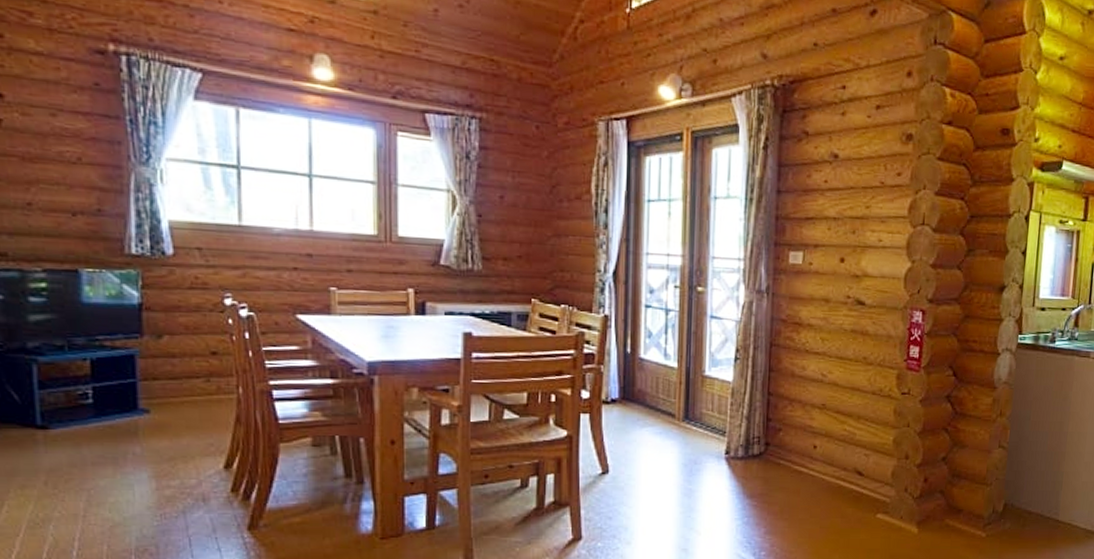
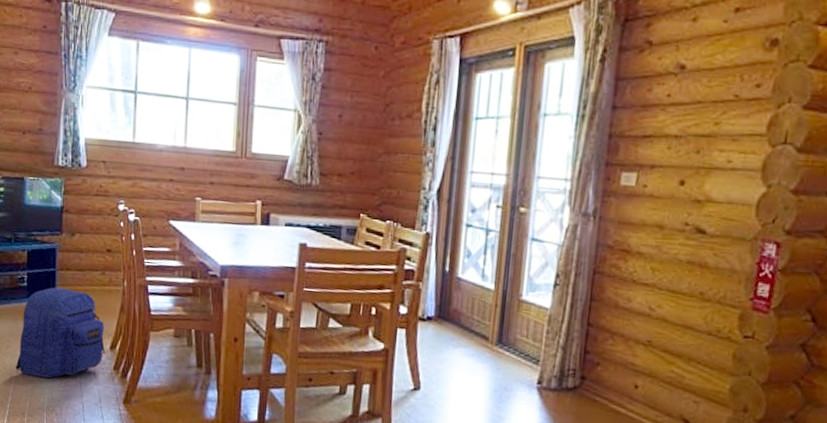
backpack: none [82,401,219,512] -> present [15,287,106,379]

